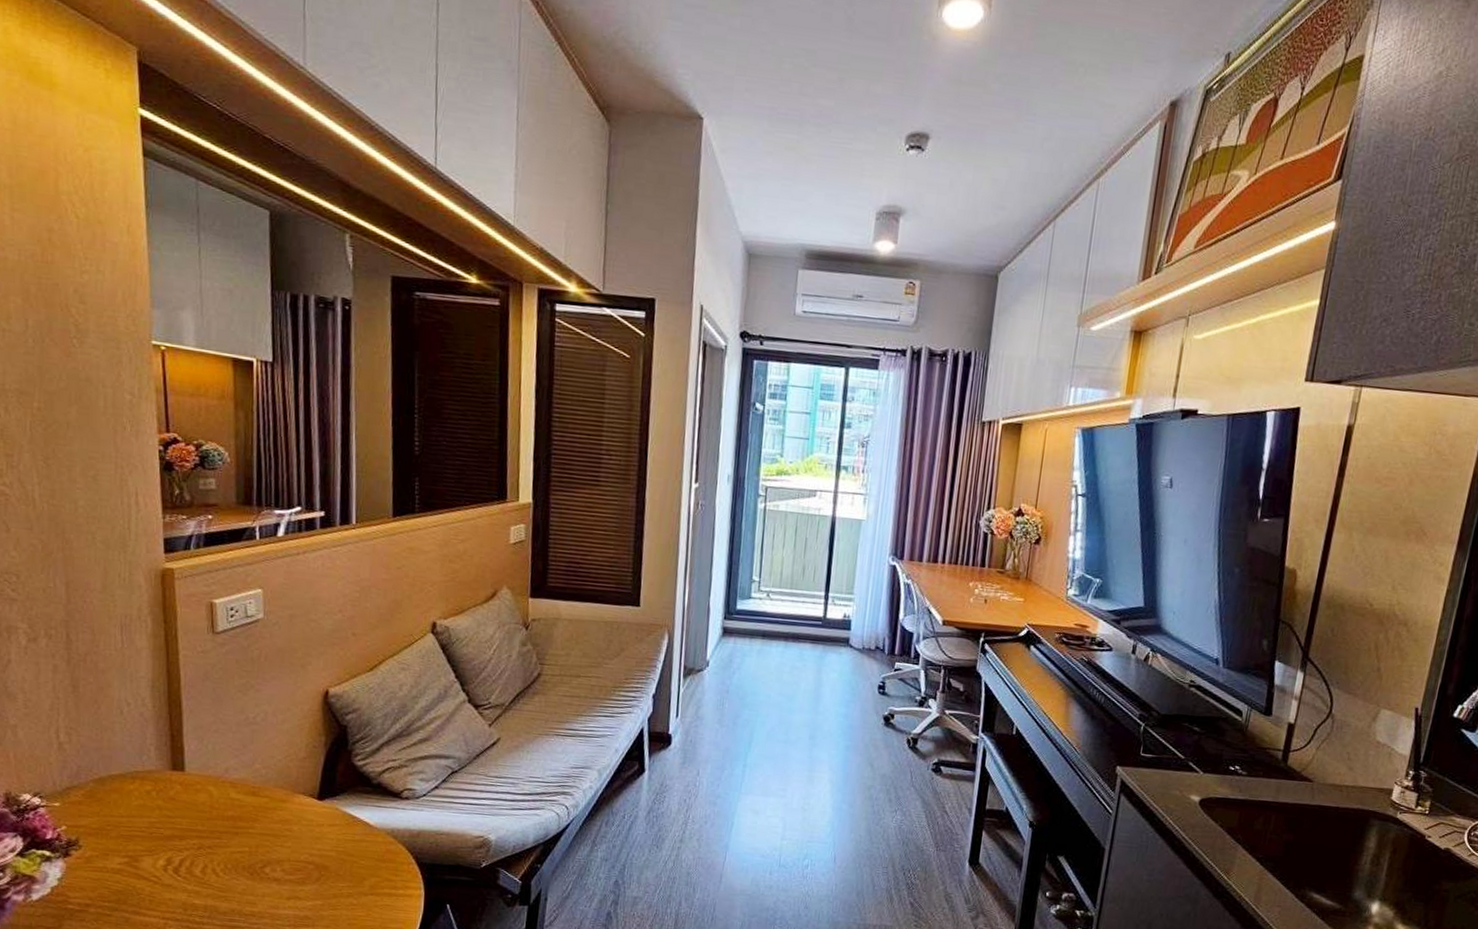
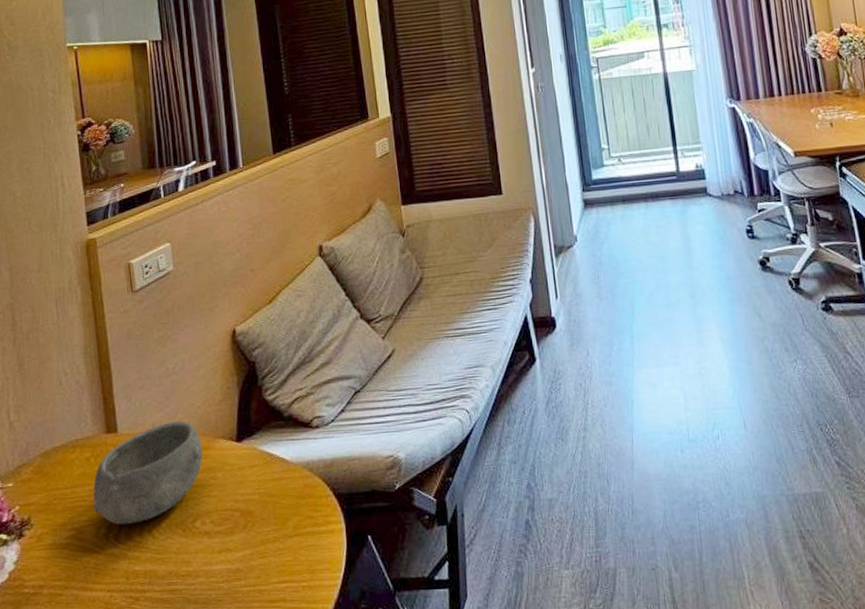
bowl: none [151,769,280,861] -> present [92,420,203,526]

